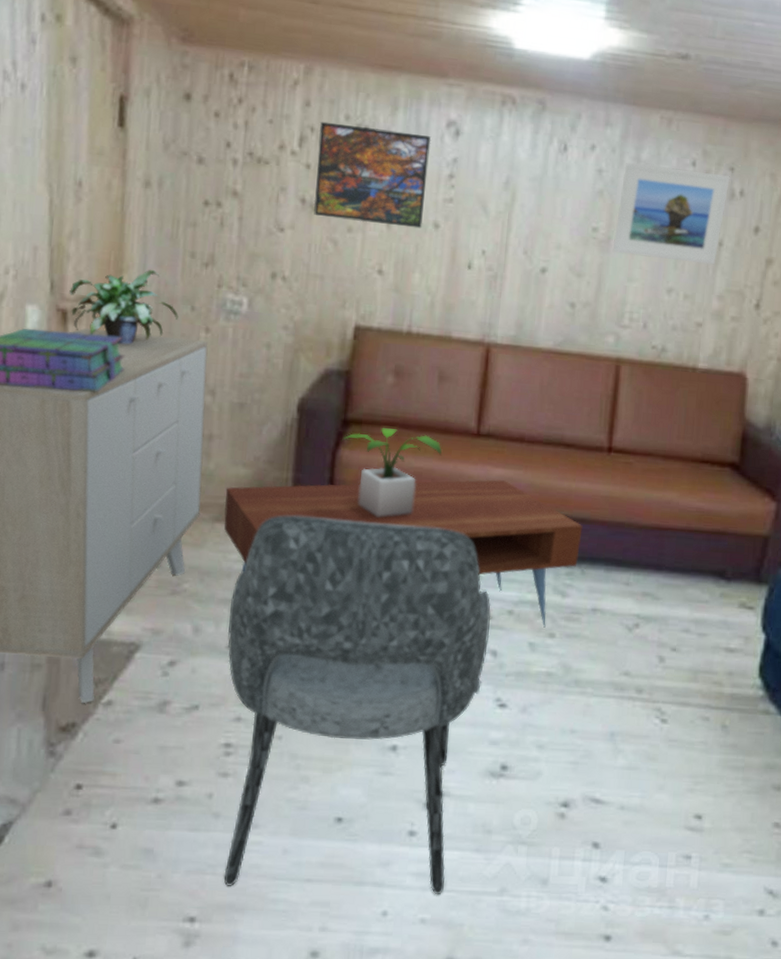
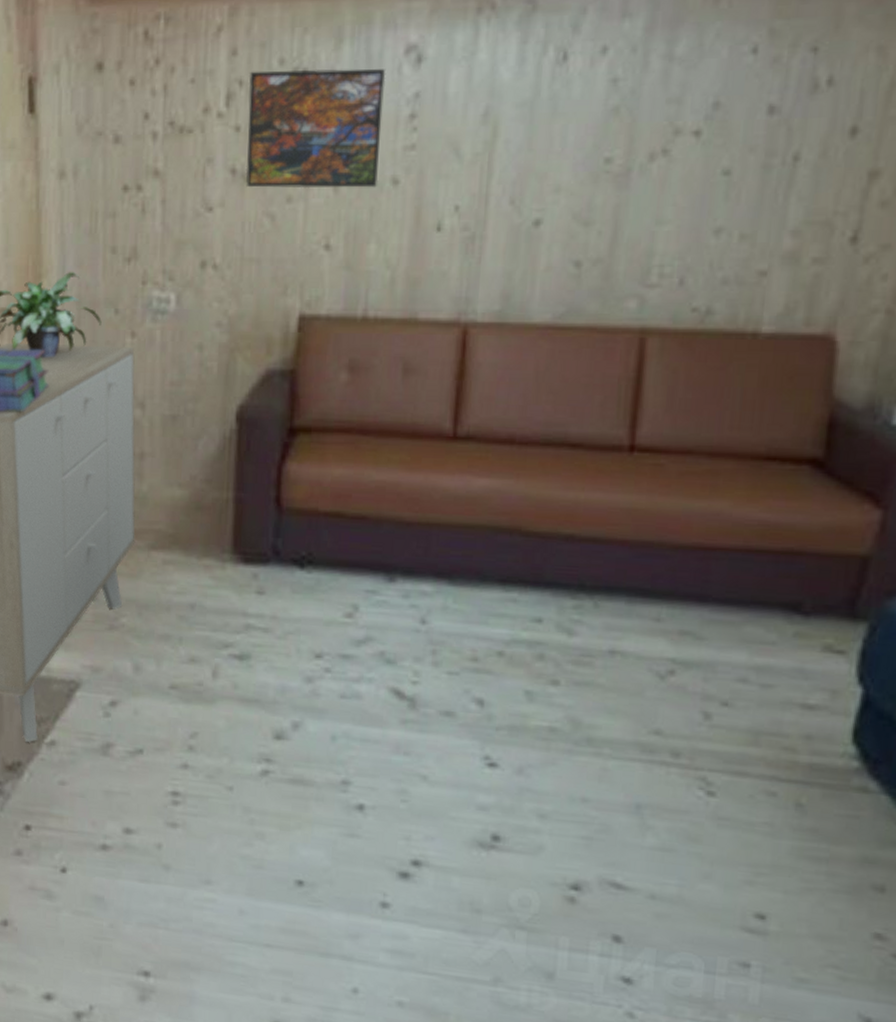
dining chair: present [223,515,491,894] -> none [169,541,476,976]
coffee table: present [224,480,583,628] -> none [160,492,595,673]
potted plant: present [341,427,442,518] -> none [287,434,409,541]
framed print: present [612,162,731,265] -> none [633,59,813,190]

